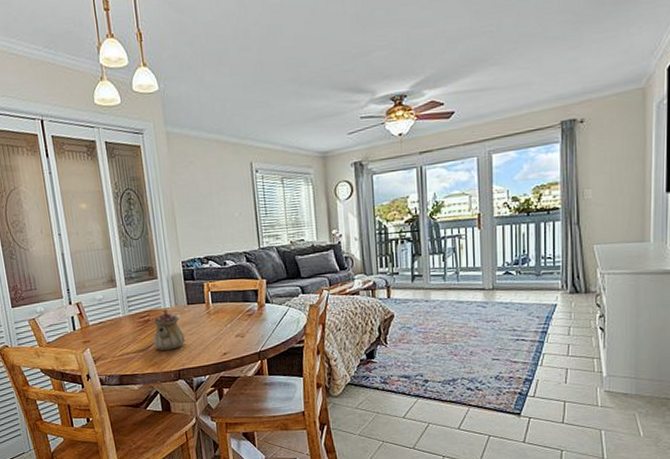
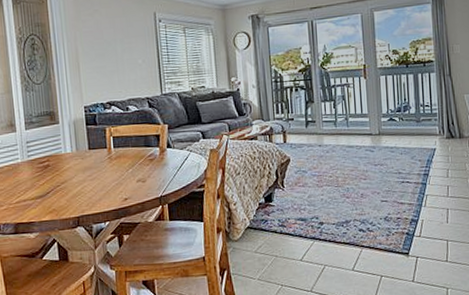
teapot: present [152,309,186,350] -> none [52,154,86,197]

